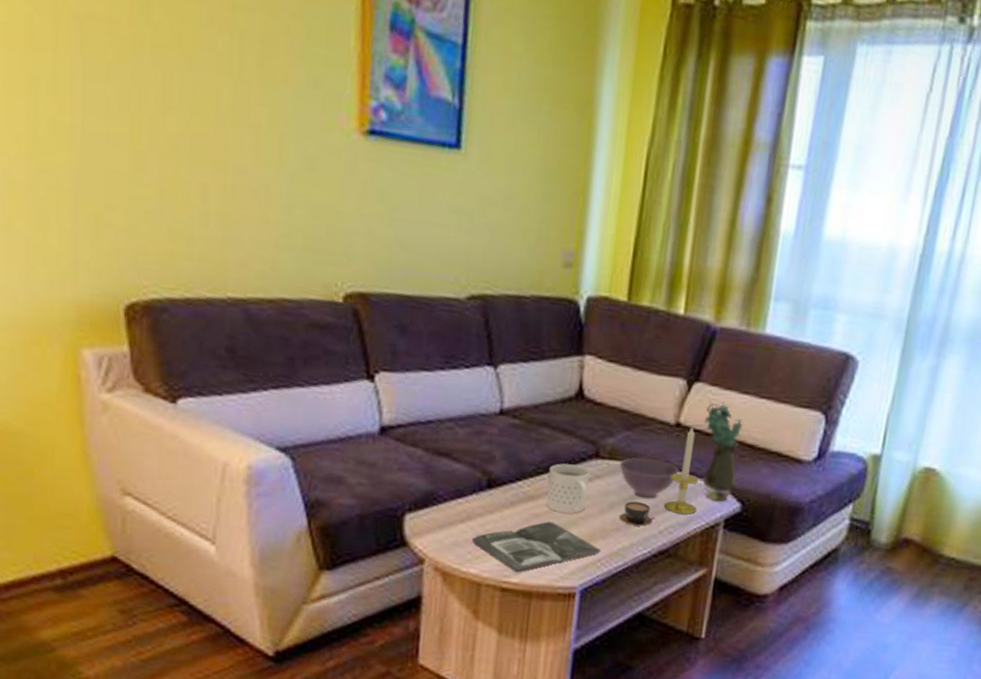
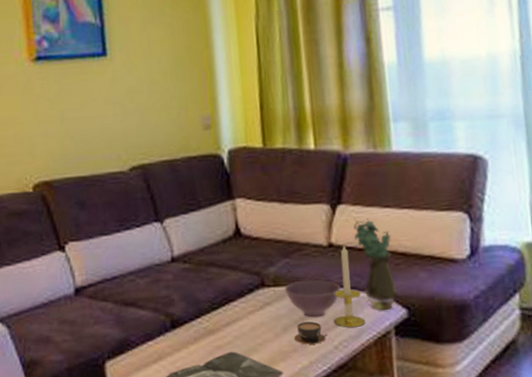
mug: present [546,463,590,514] -> none [223,296,262,343]

